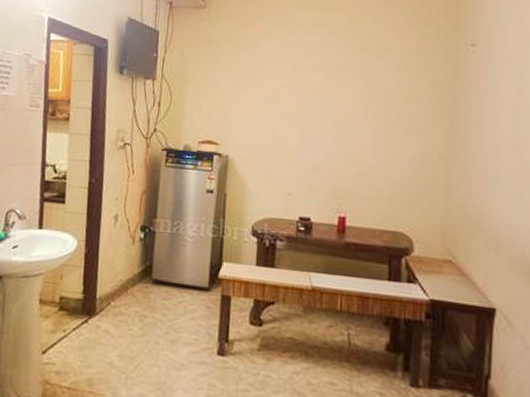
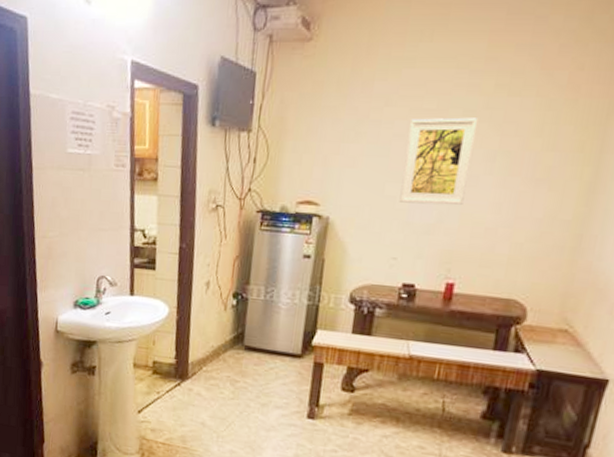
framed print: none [290,73,350,146] -> present [399,117,479,205]

